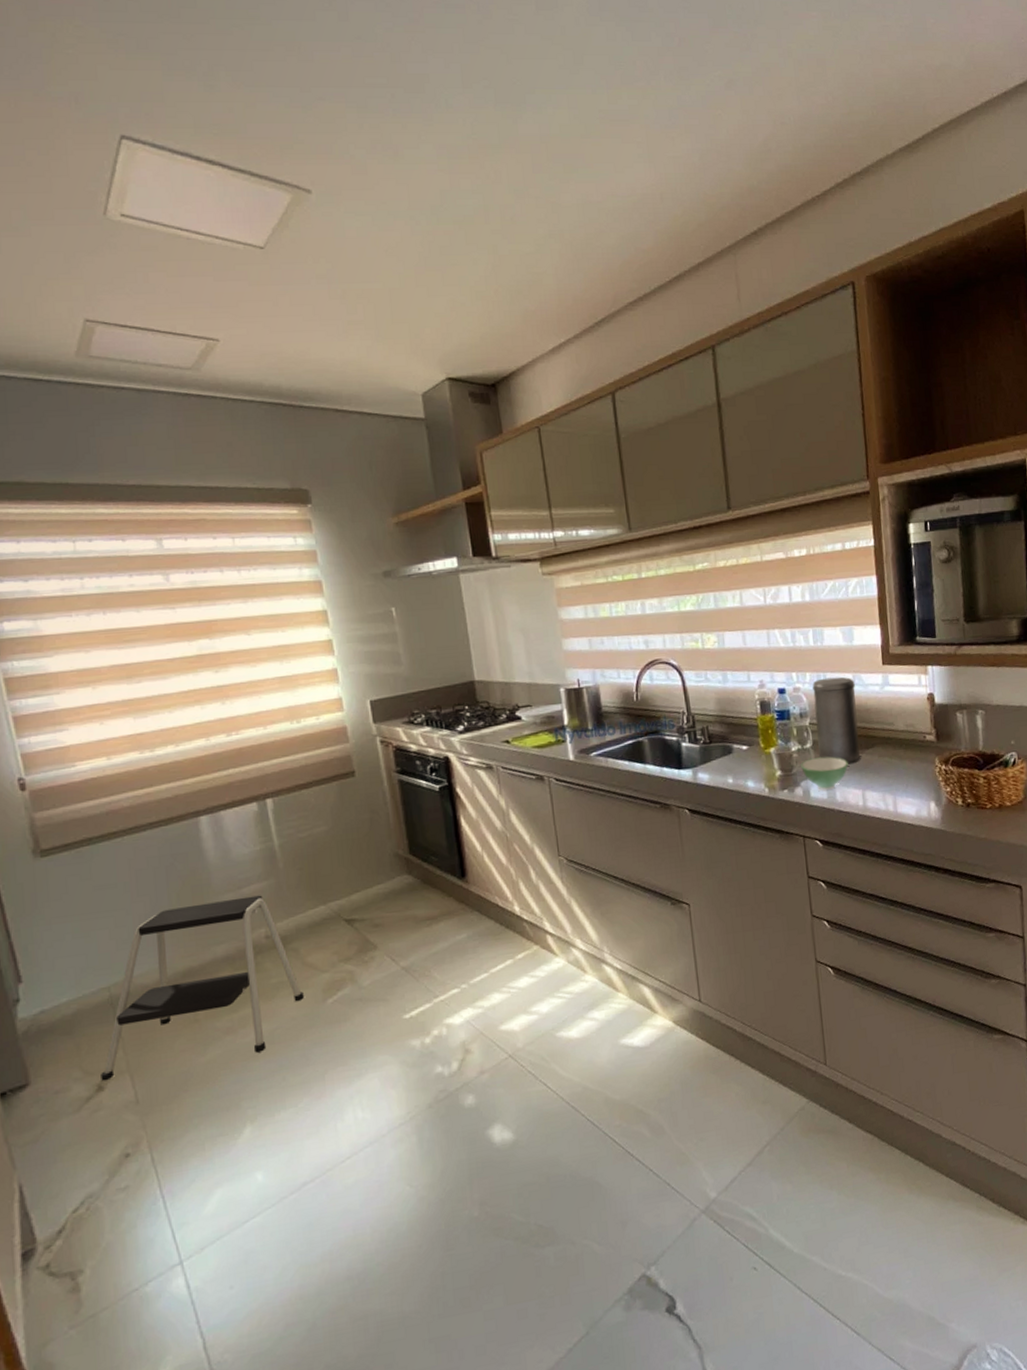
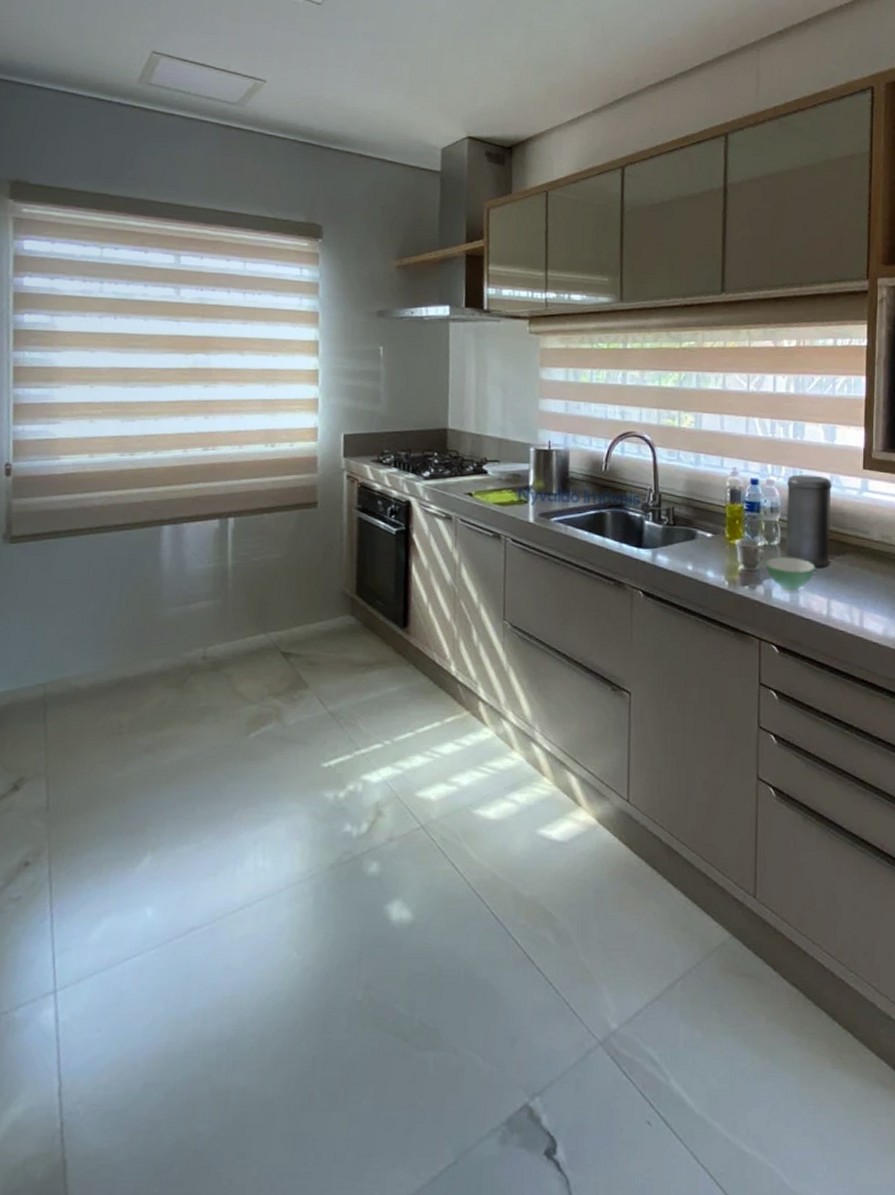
step stool: present [101,895,304,1081] -> none [18,613,228,781]

